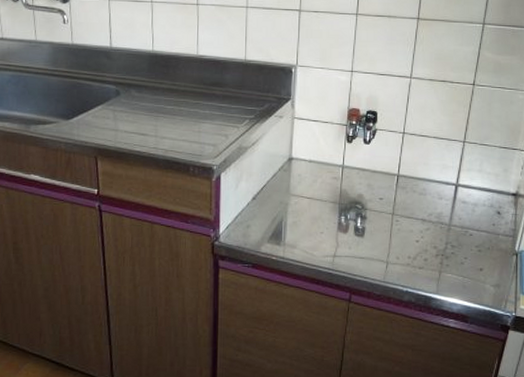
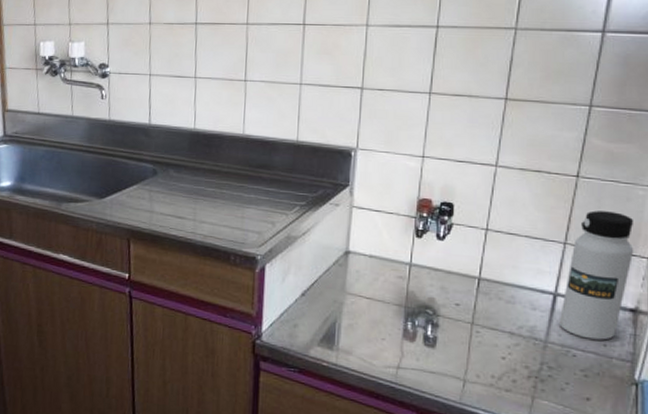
water bottle: none [459,113,516,221] -> present [558,210,634,340]

